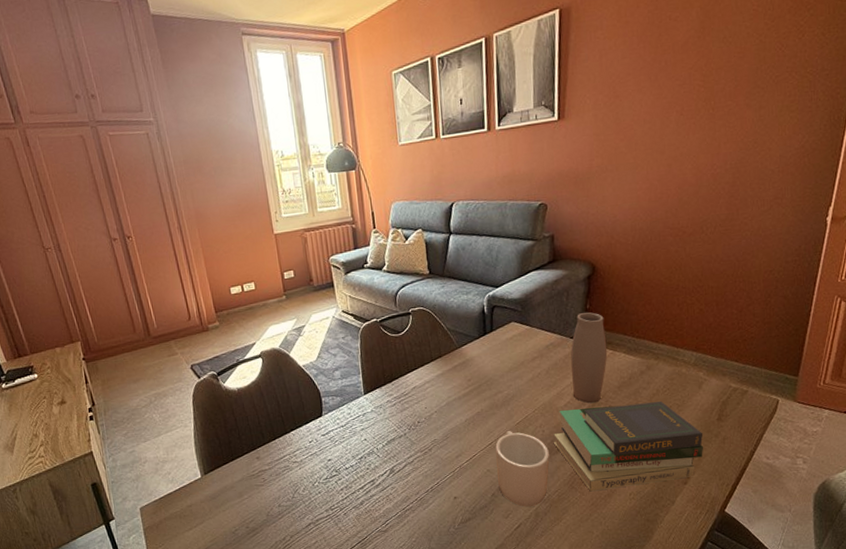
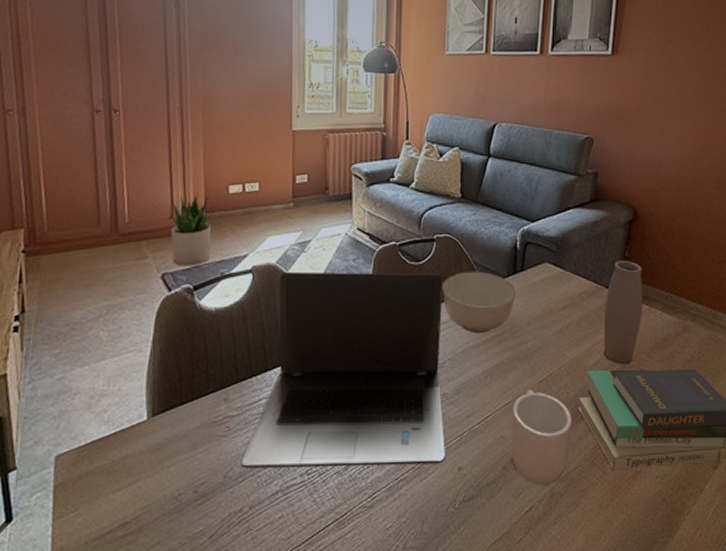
planter: none [188,297,226,358] -> present [170,194,212,266]
laptop computer: none [278,342,442,508] -> present [241,271,445,468]
bowl: none [422,336,488,388] -> present [442,271,516,333]

